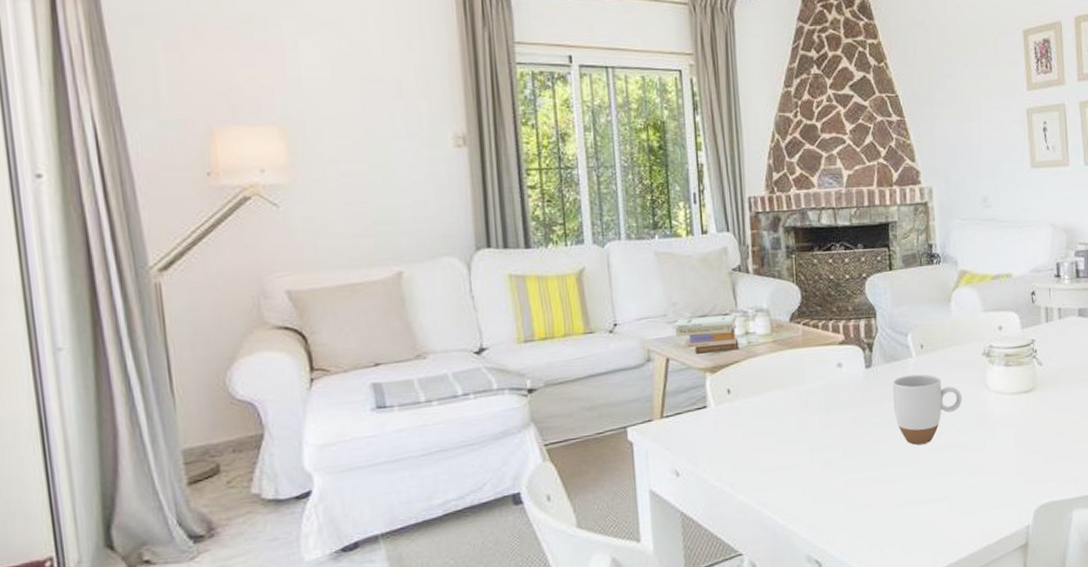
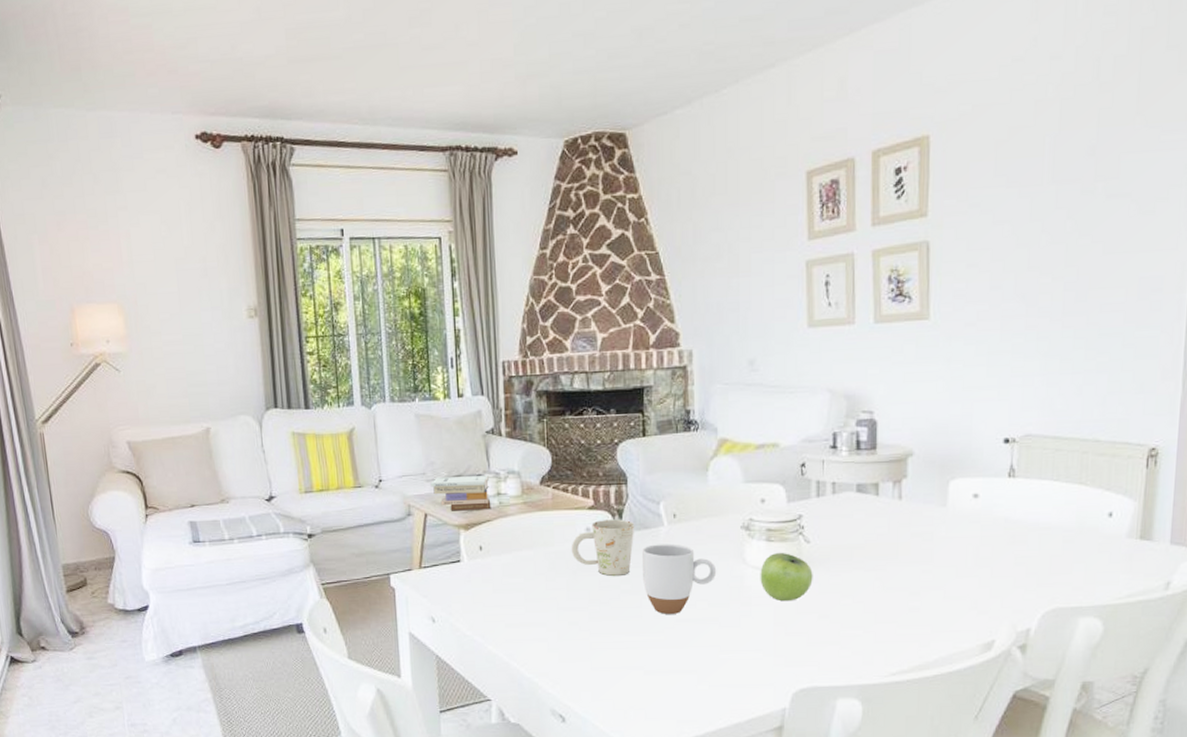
mug: none [822,352,885,412] -> present [571,519,635,577]
fruit: none [1001,375,1047,423] -> present [760,552,813,602]

